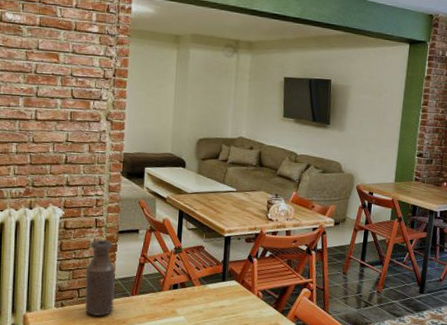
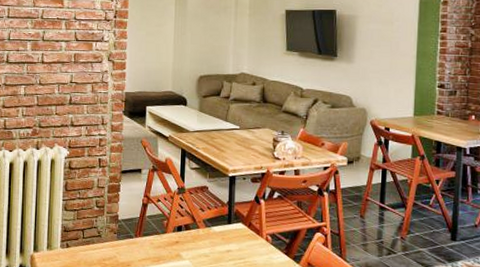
bottle: present [85,240,115,316] -> none [89,180,119,258]

